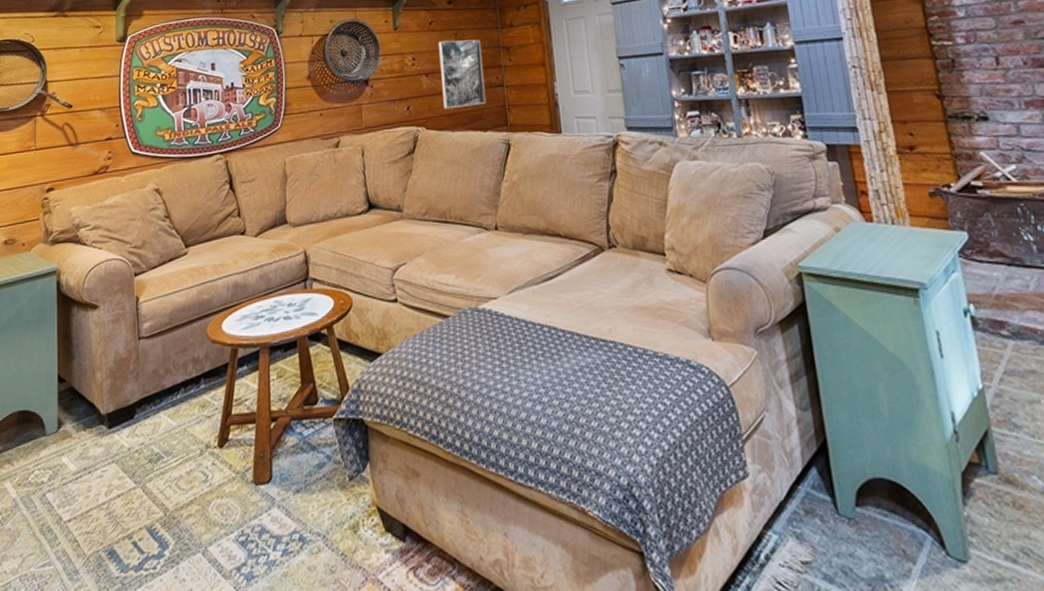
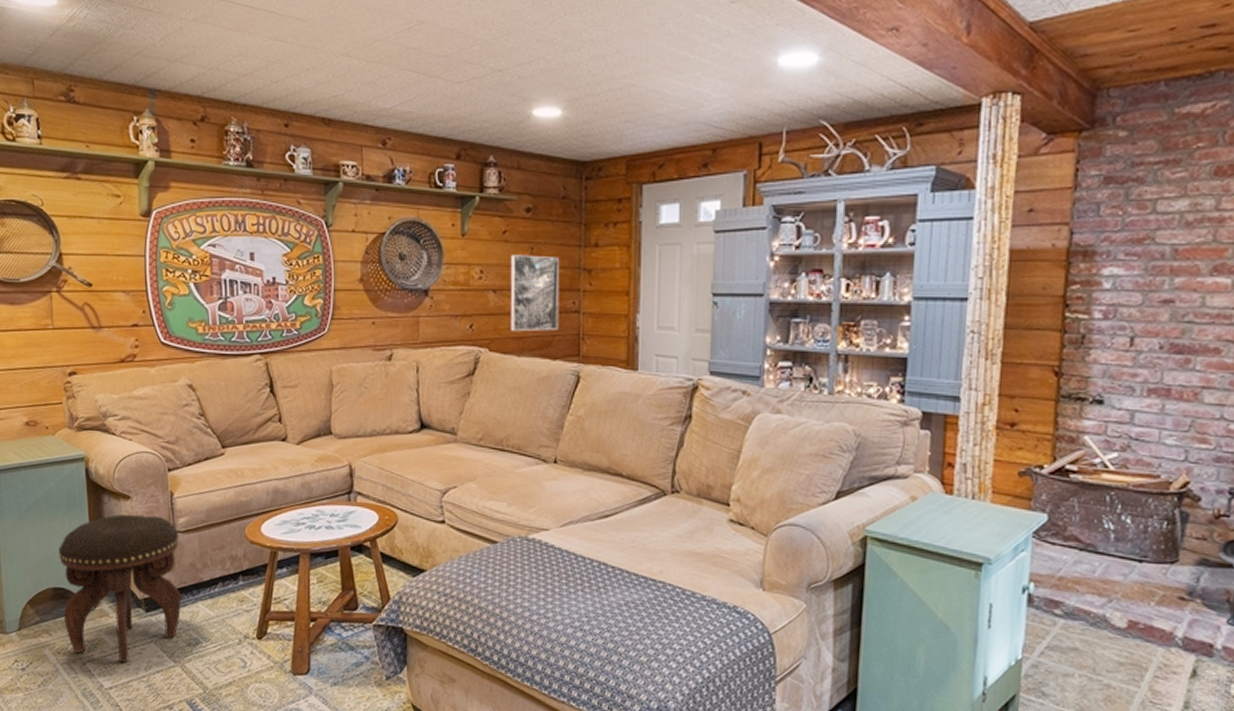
footstool: none [26,323,144,490] -> present [59,513,182,663]

